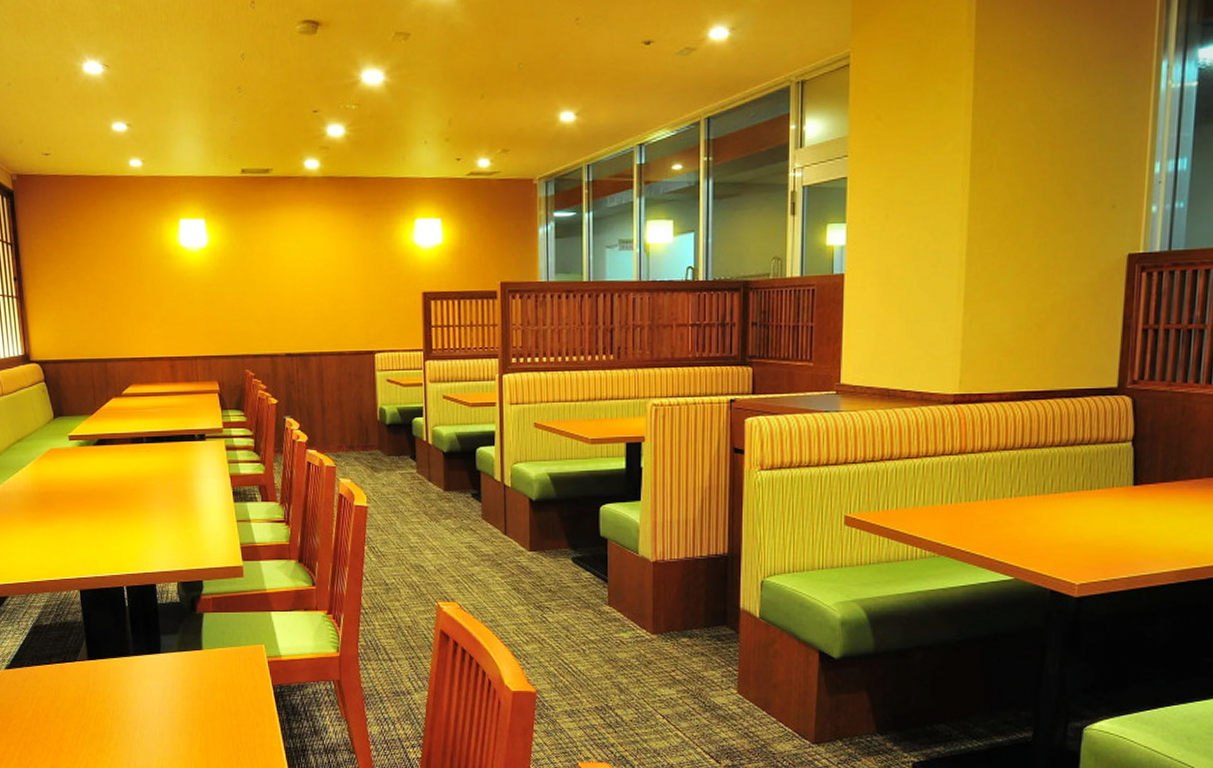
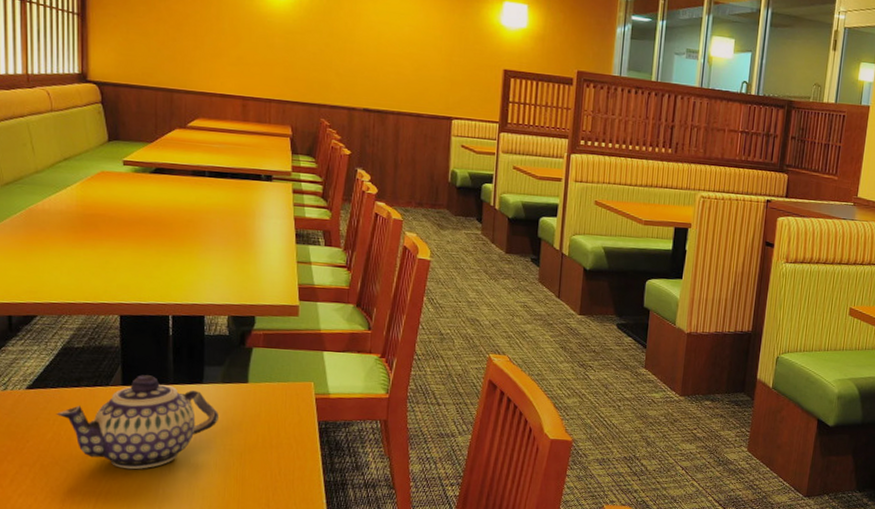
teapot: none [33,648,179,743] -> present [56,375,220,469]

